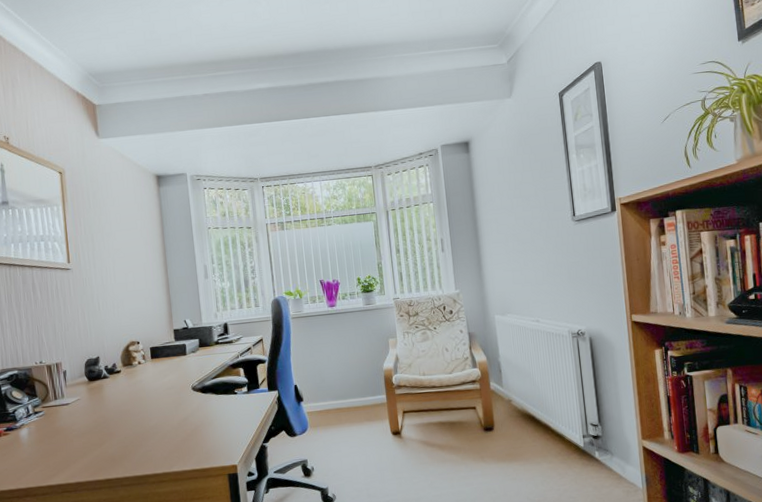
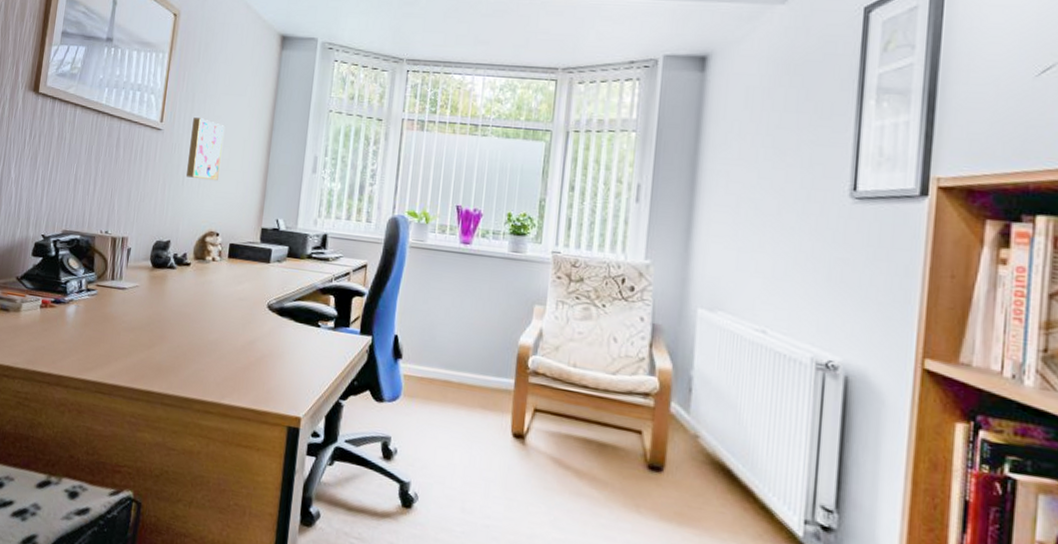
wall art: none [96,253,129,303] -> present [185,117,225,181]

